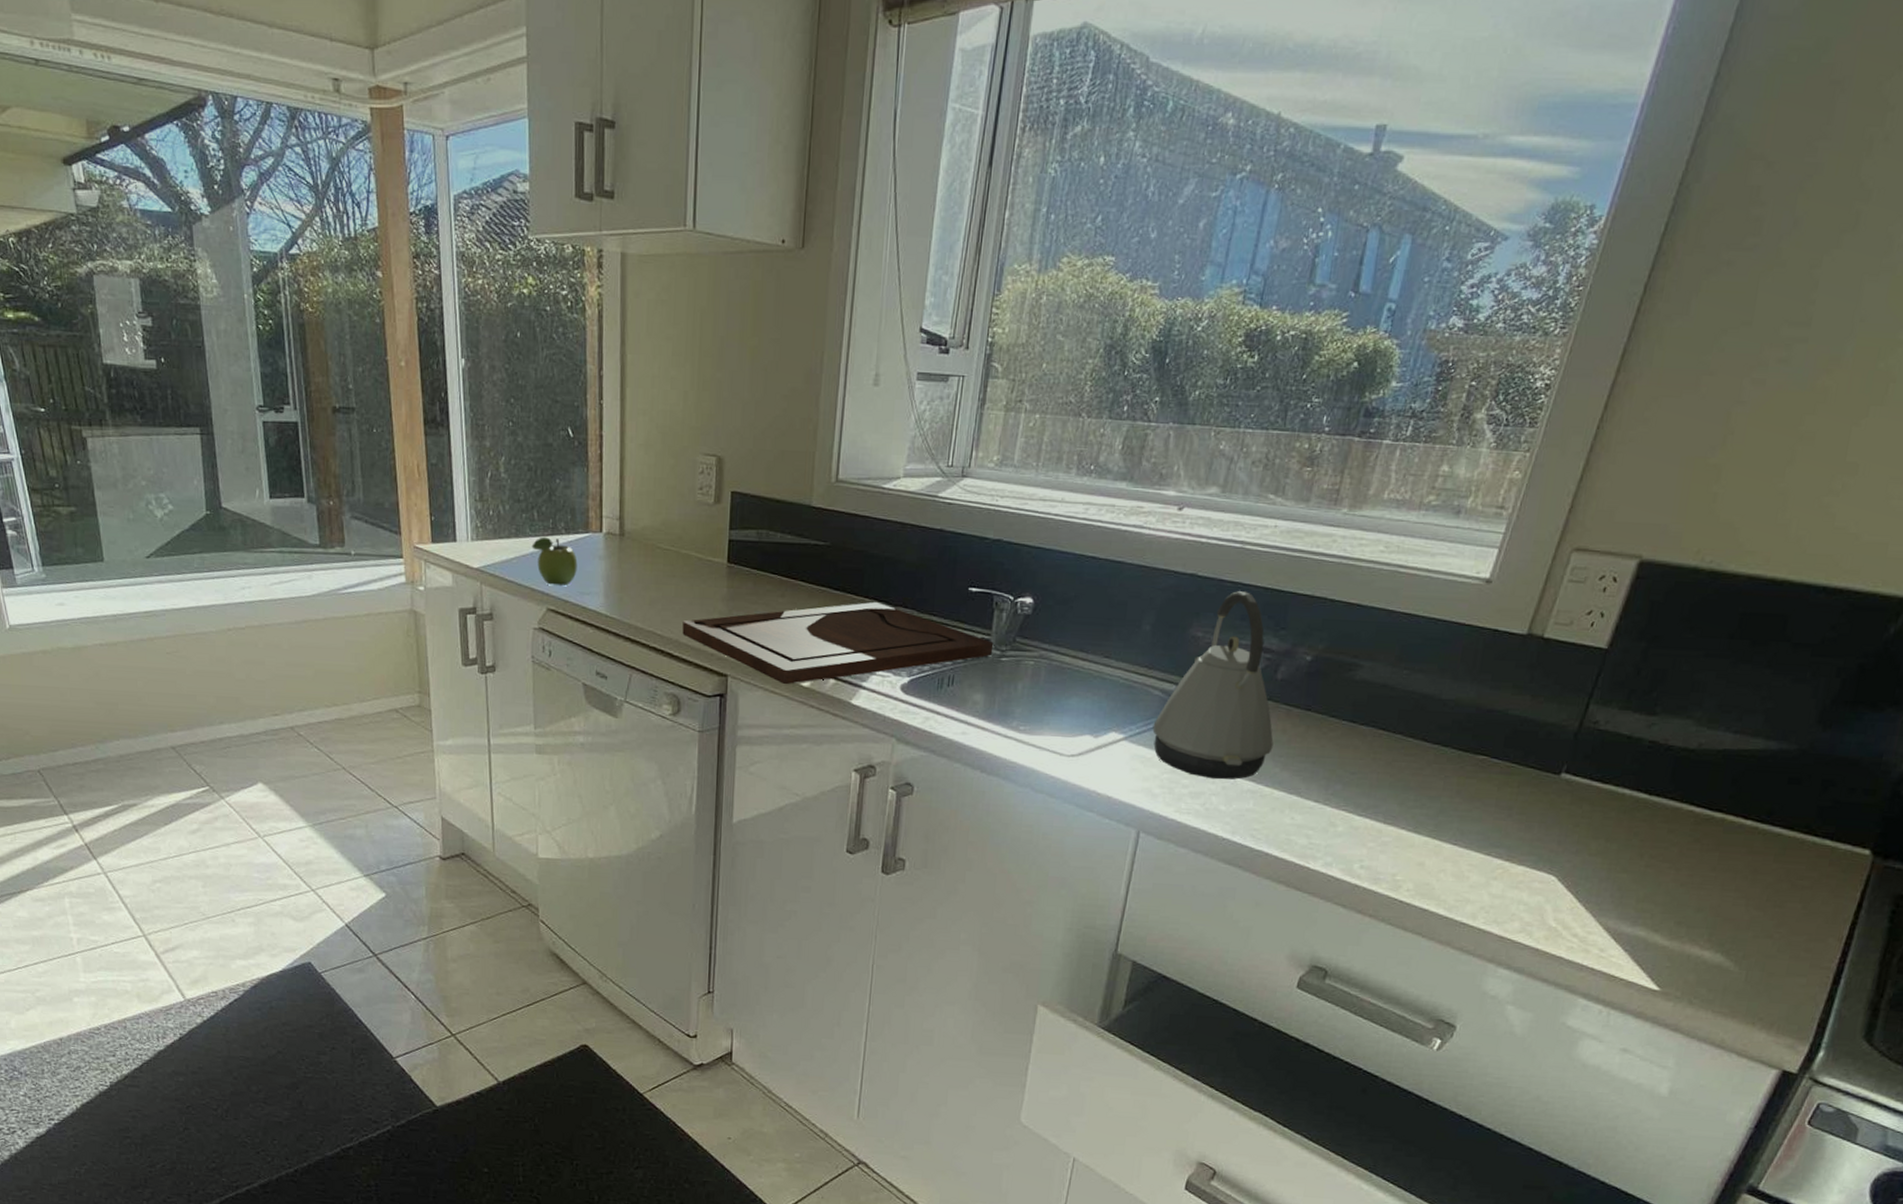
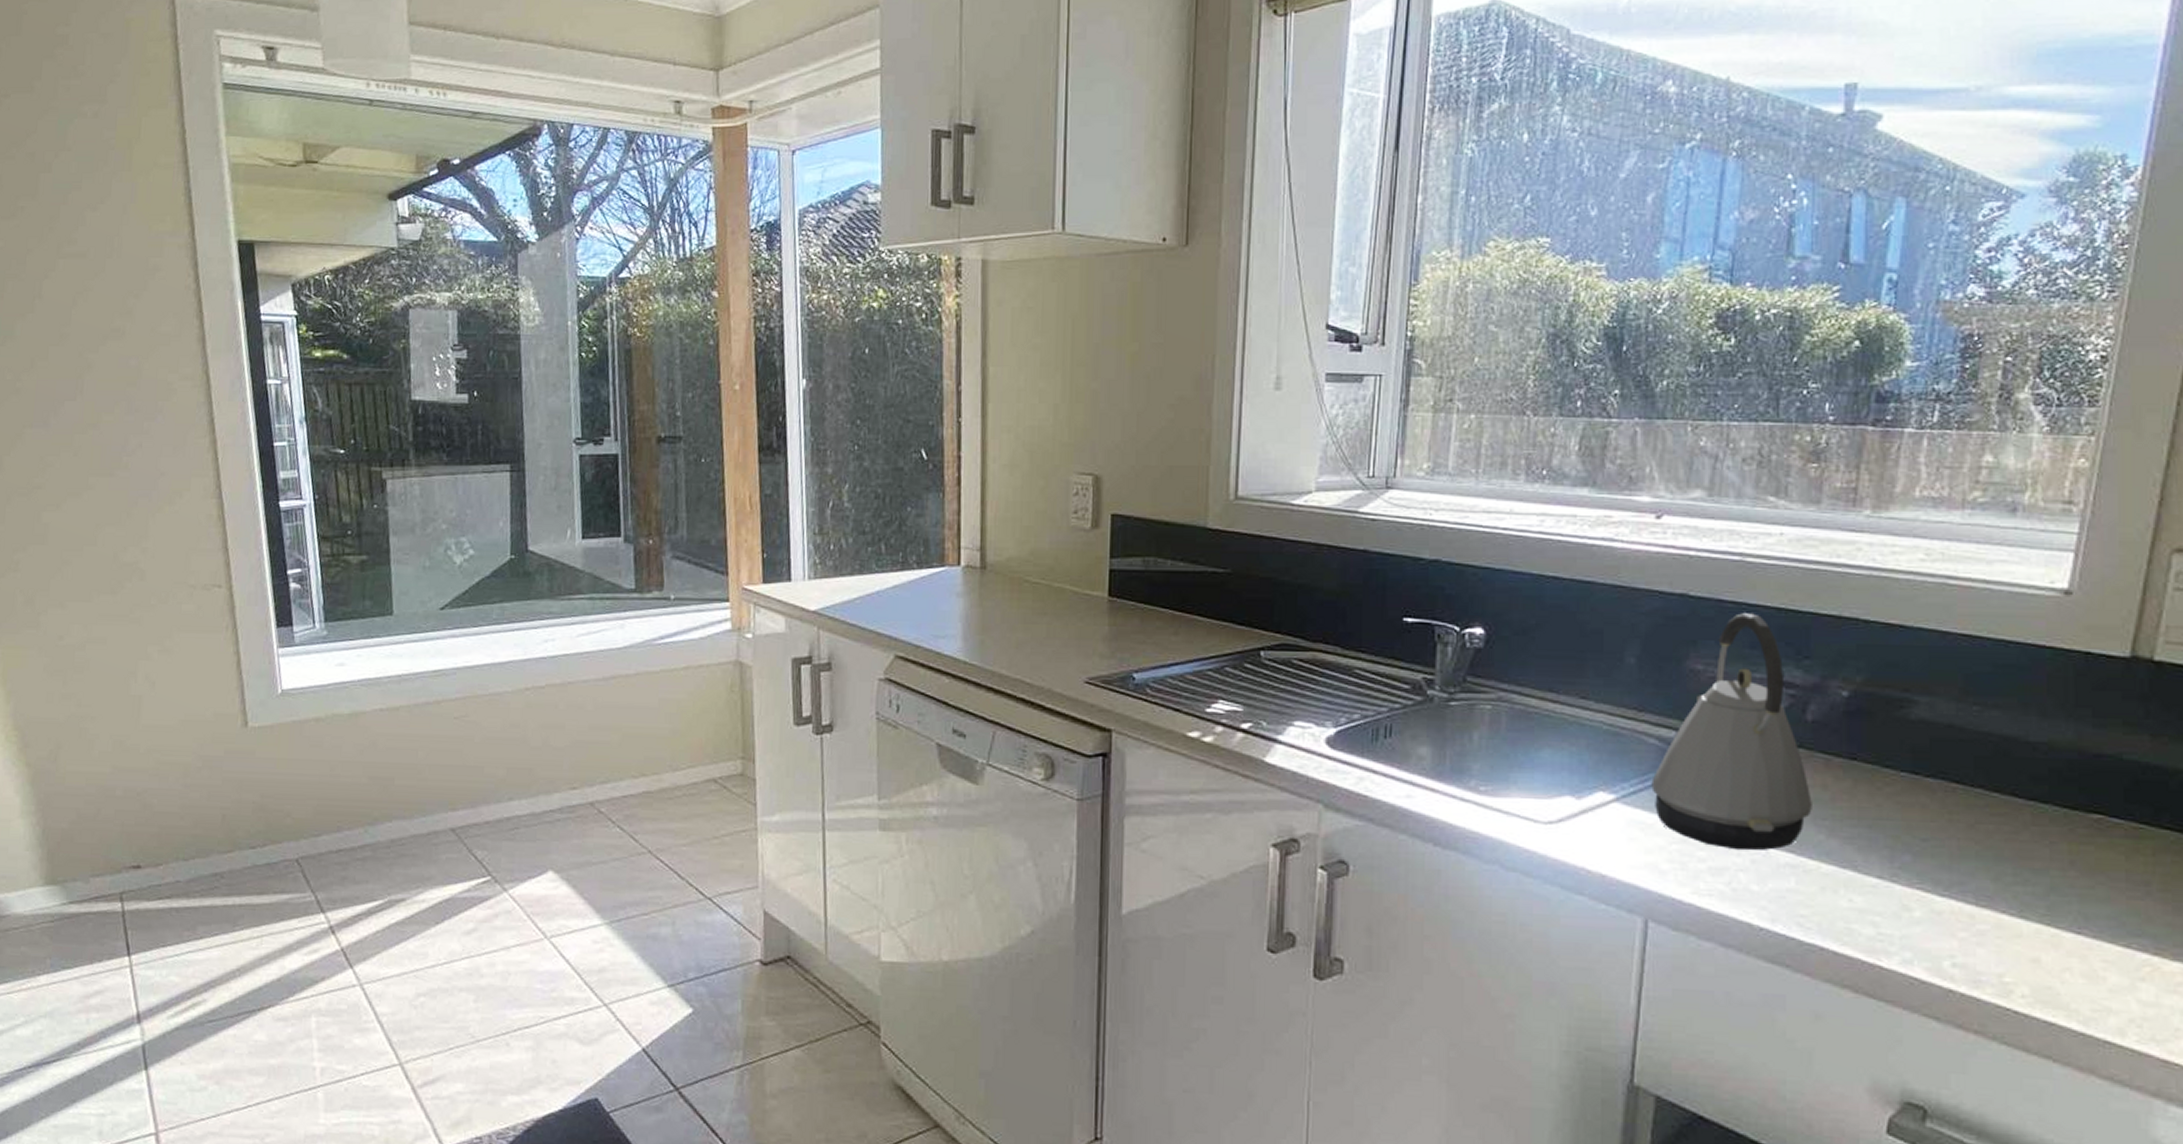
fruit: present [531,536,578,587] -> none [878,572,931,629]
cutting board: present [682,602,994,685] -> none [1056,638,1439,741]

